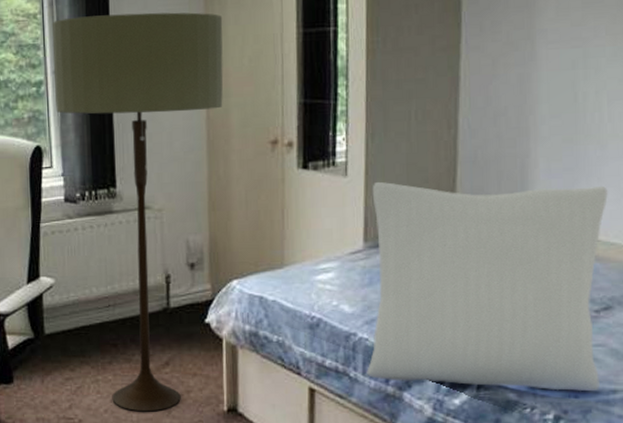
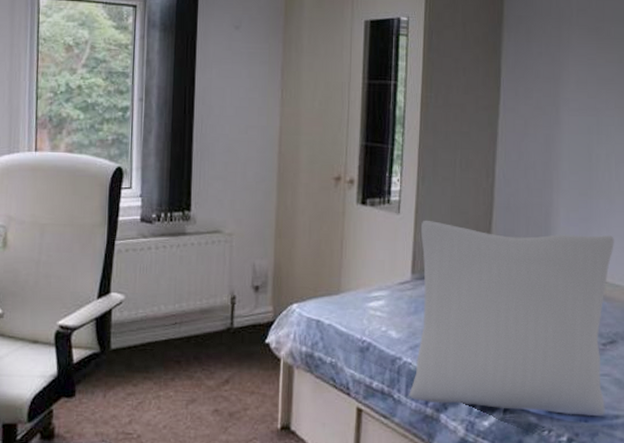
floor lamp: present [53,12,224,412] -> none [139,51,298,428]

